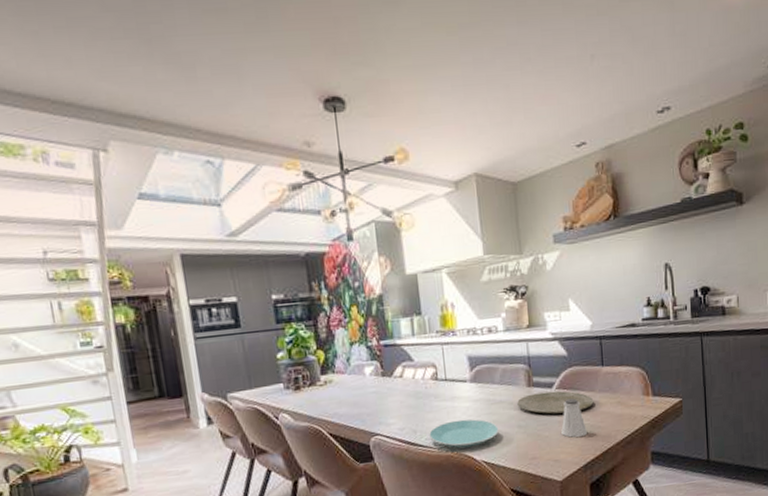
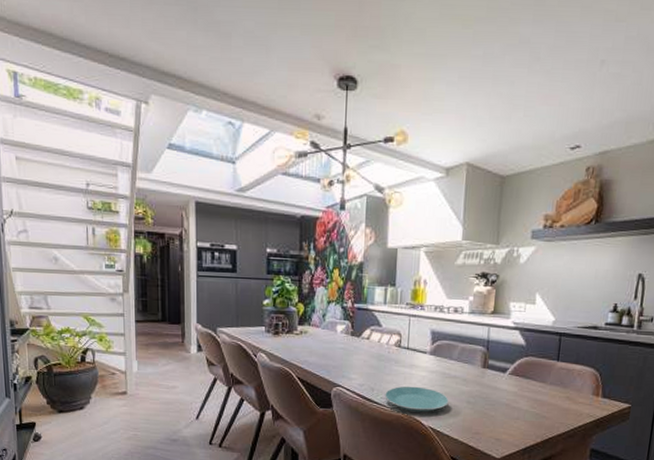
plate: present [517,391,594,414] -> none [470,375,544,399]
saltshaker: present [561,398,587,438] -> none [507,385,532,423]

